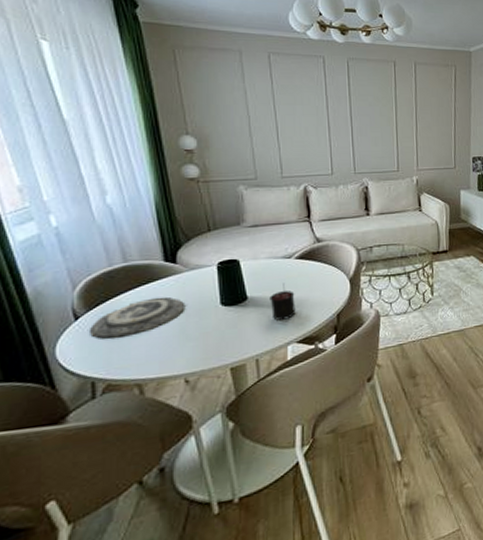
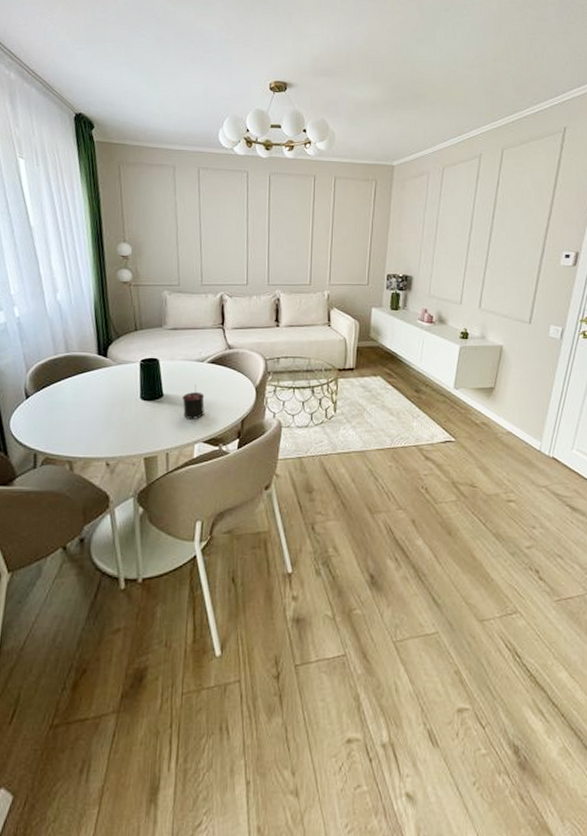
plate: present [90,296,186,338] -> none [36,386,112,418]

